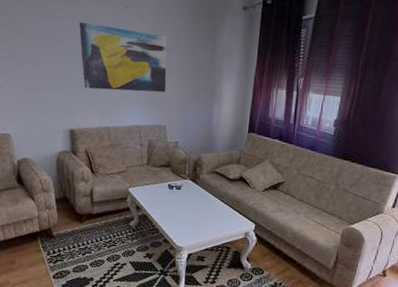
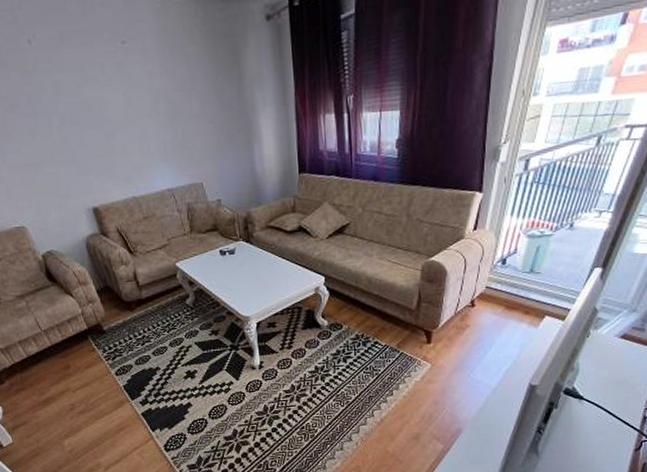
wall art: present [79,22,167,93] -> none [70,70,194,156]

